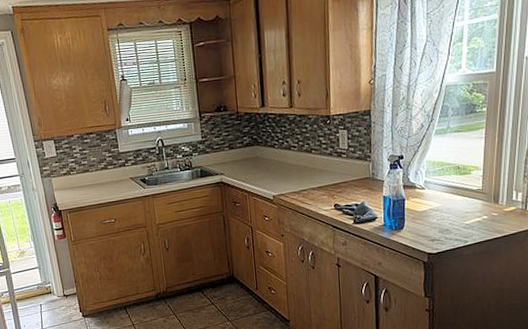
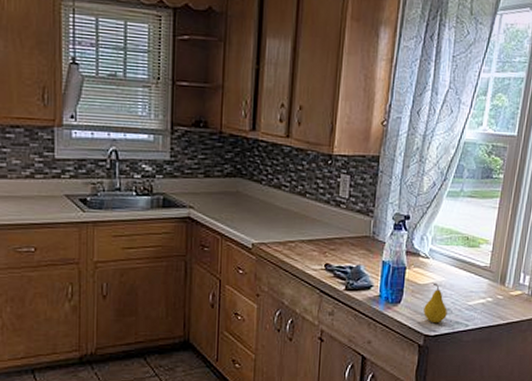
fruit: none [425,209,447,243] -> present [423,282,447,324]

